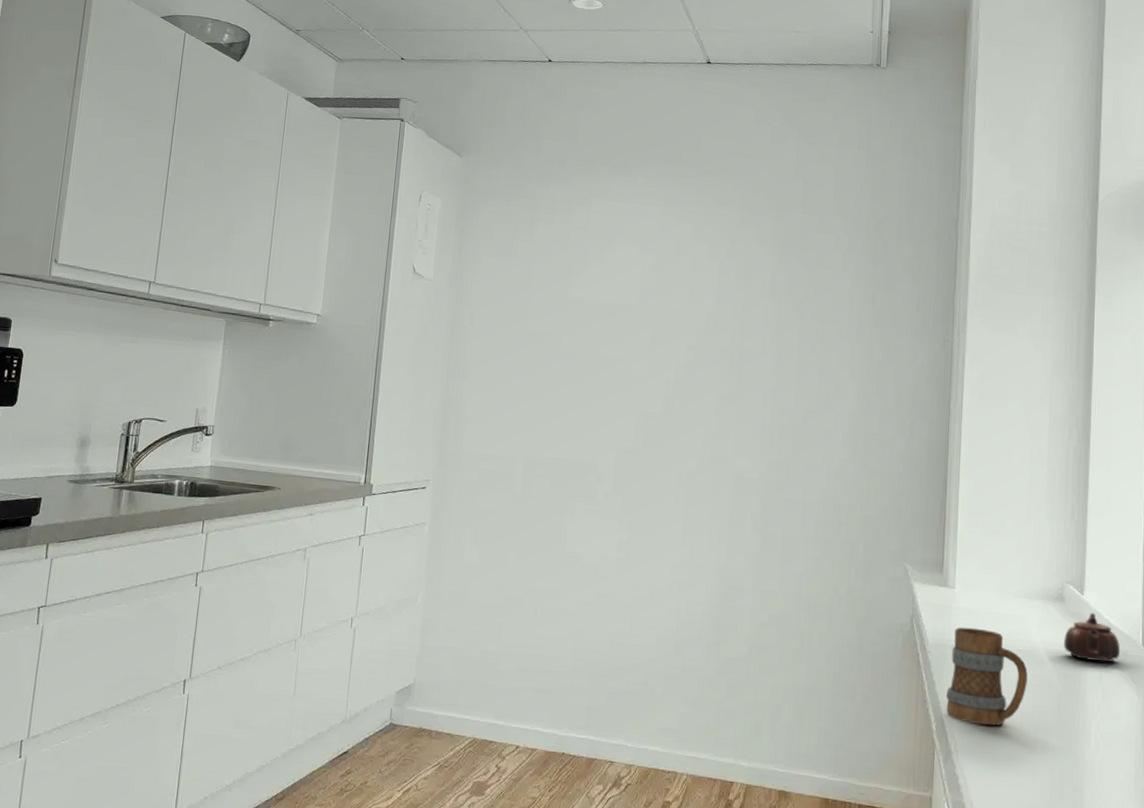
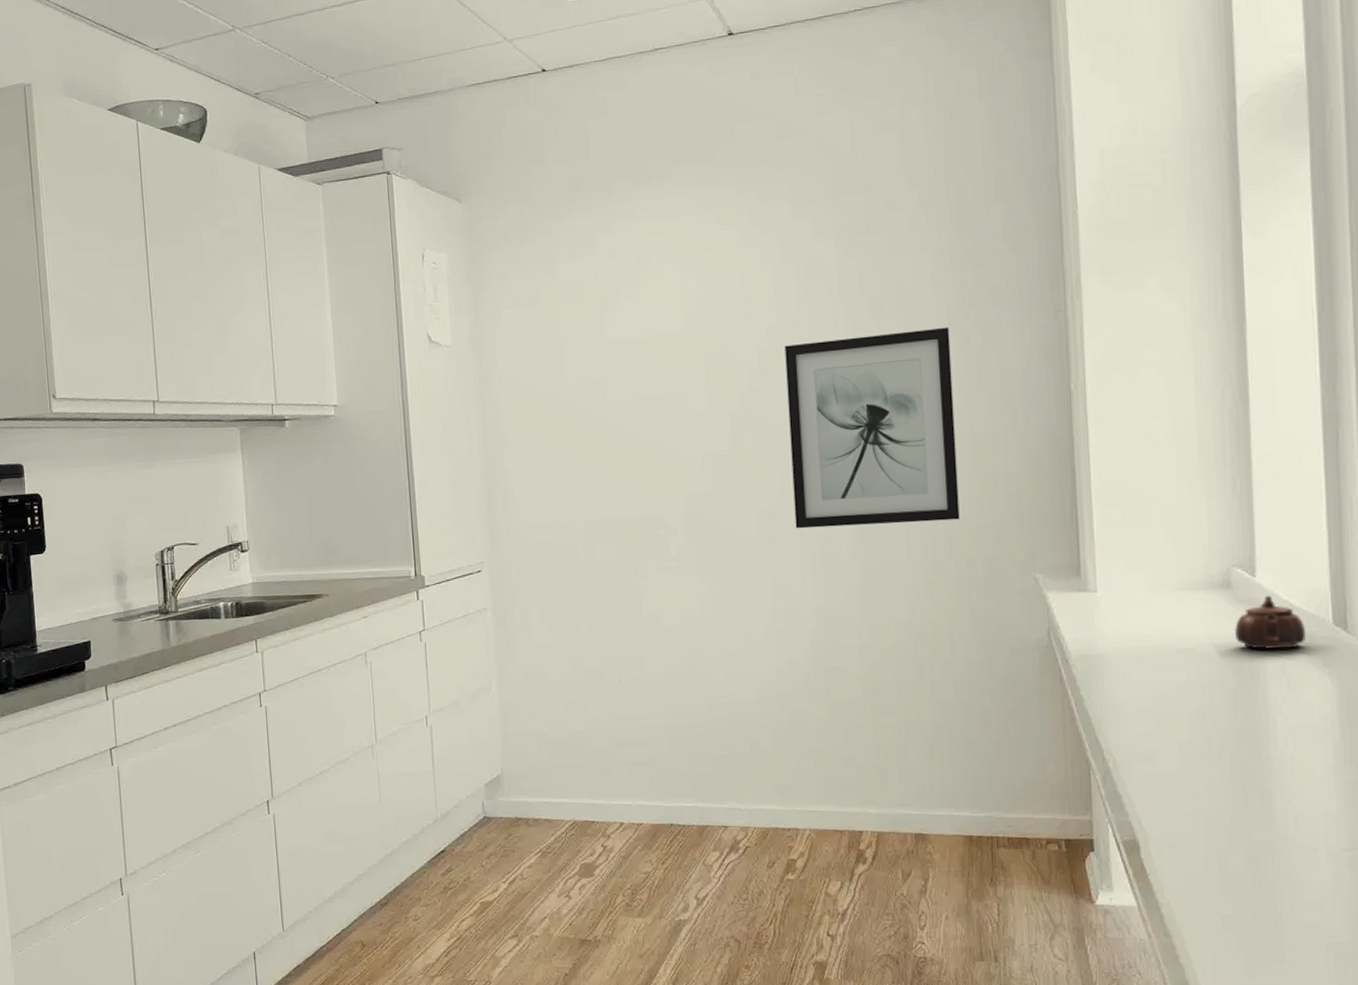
wall art: none [709,330,857,507] -> present [784,326,960,529]
mug: present [946,627,1028,726] -> none [1098,631,1194,737]

